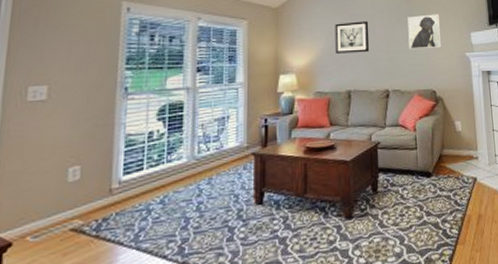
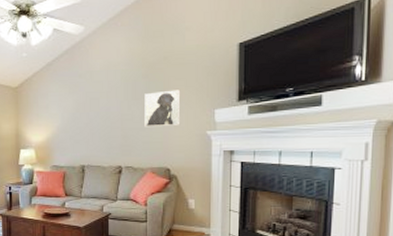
wall art: present [335,21,370,54] -> none [70,99,104,131]

